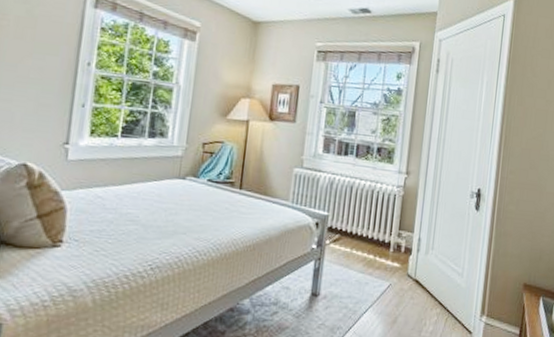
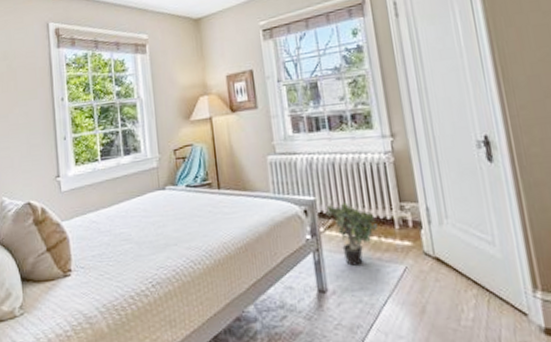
potted plant: none [334,221,376,277] -> present [325,202,378,266]

